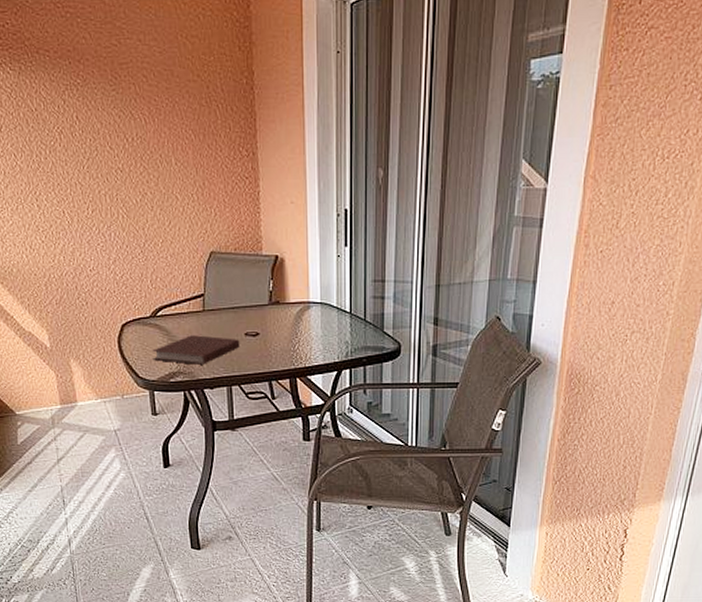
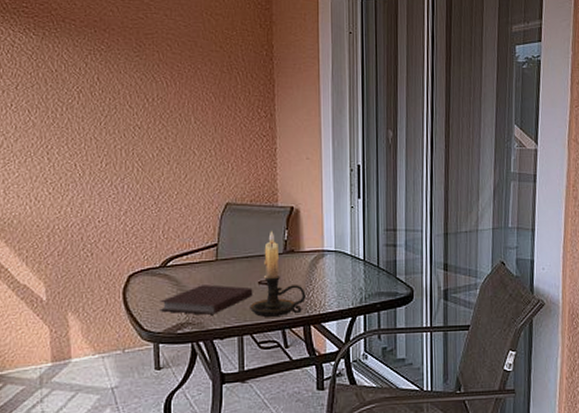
candle holder: none [237,281,292,368] -> present [250,231,306,317]

